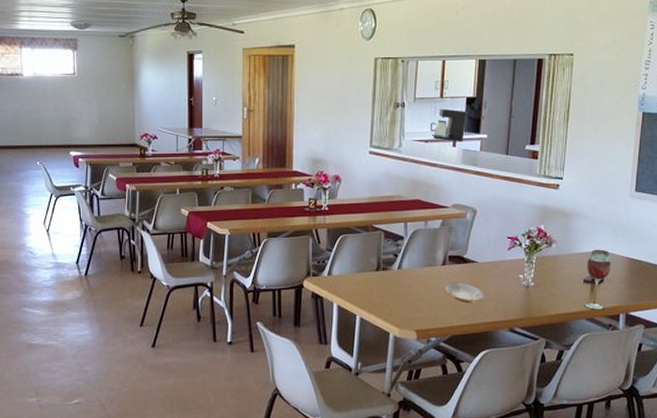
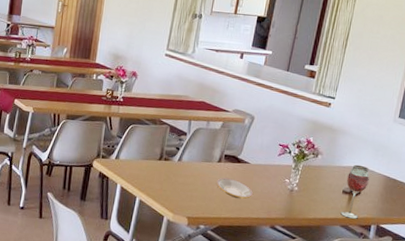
coffee maker: present [430,108,467,142] -> none [221,23,257,55]

